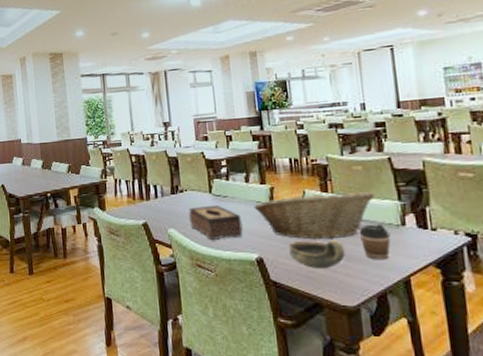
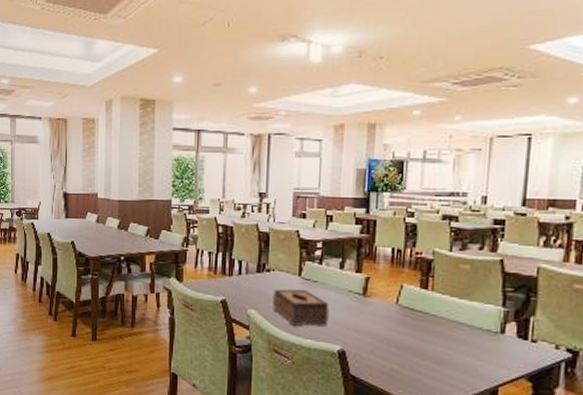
fruit basket: present [254,191,376,240] -> none [344,288,479,340]
oil lamp: present [289,239,345,269] -> none [375,337,434,370]
coffee cup: present [358,224,391,260] -> none [453,328,486,367]

